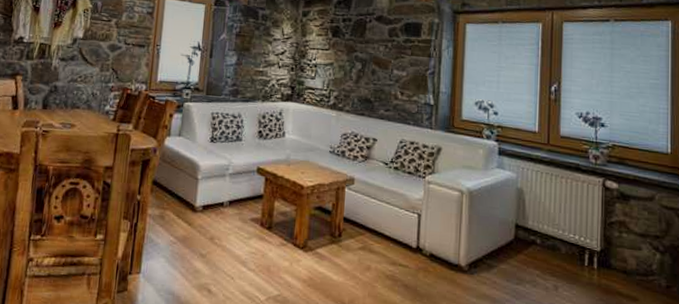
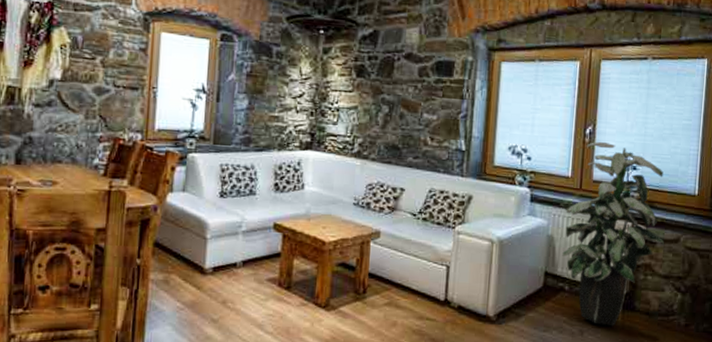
indoor plant: none [528,98,639,284] -> present [560,141,665,327]

